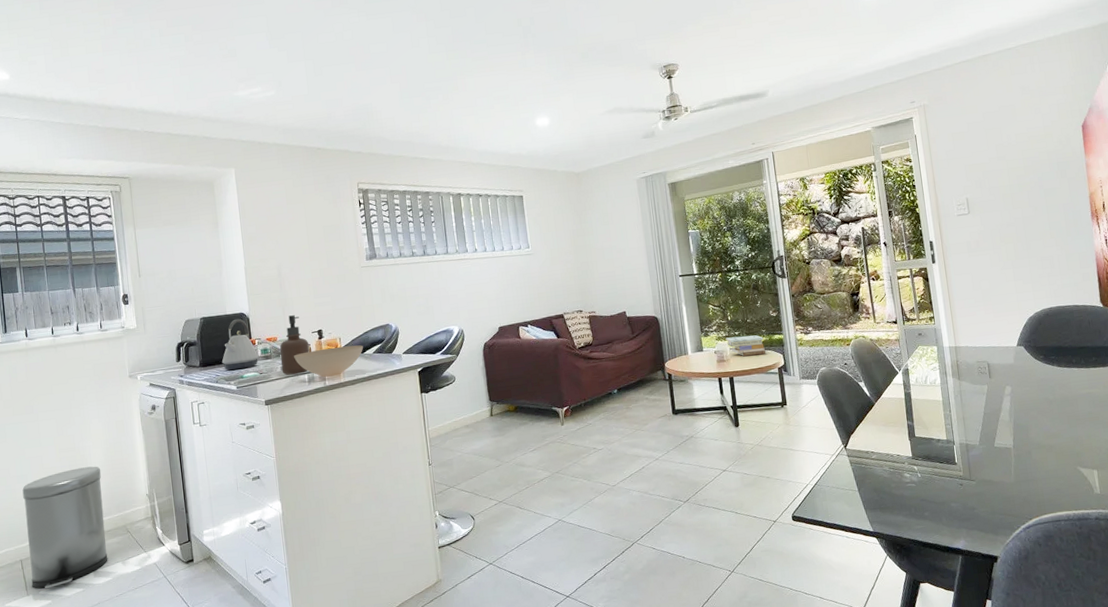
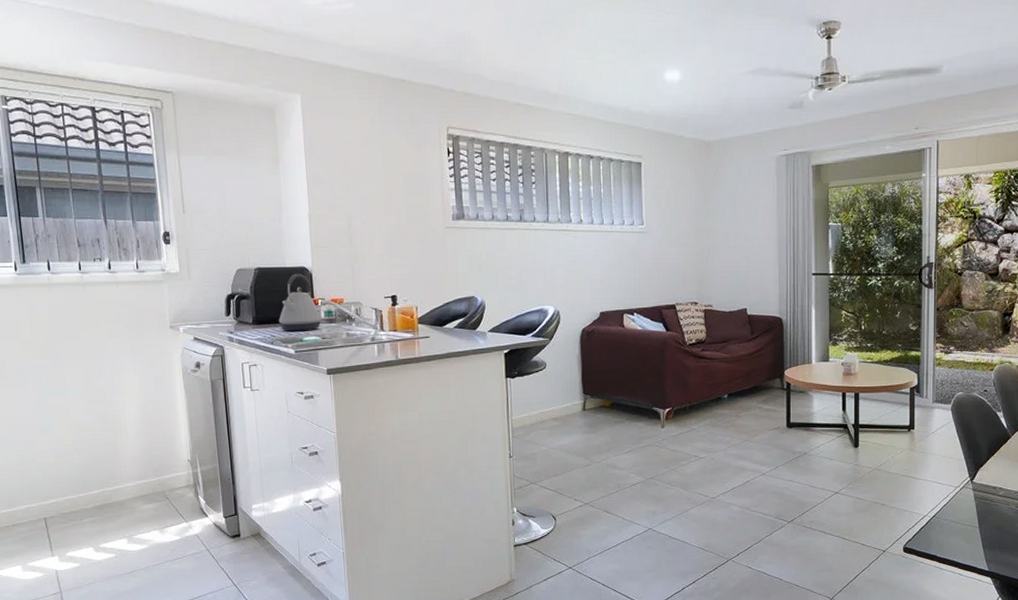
pedal bin: present [22,466,108,589] -> none [45,423,144,551]
soap dispenser: present [279,315,309,375] -> none [346,275,380,343]
bowl: present [294,345,364,377] -> none [362,316,444,349]
books: present [725,335,766,357] -> none [855,348,899,372]

